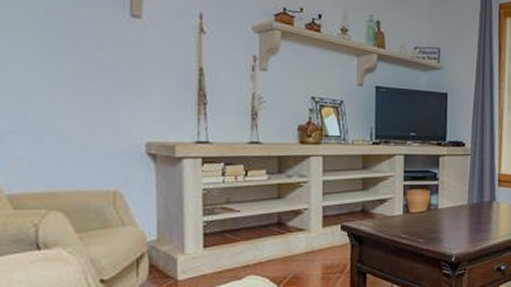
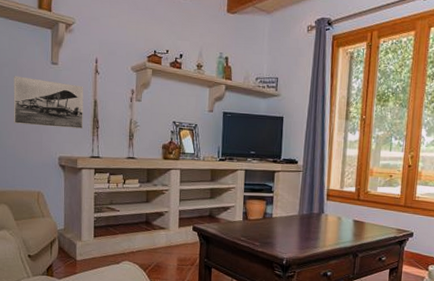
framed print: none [69,30,183,105] -> present [13,76,84,129]

